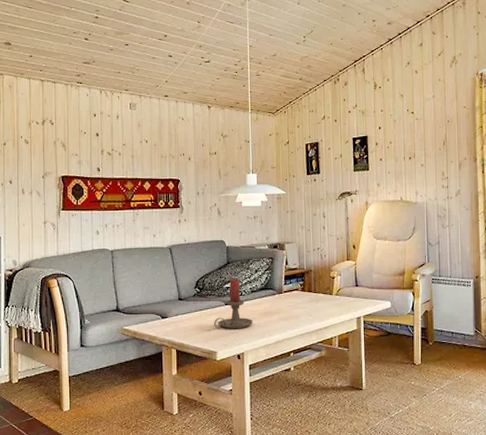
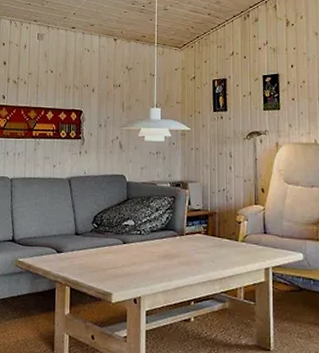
candle holder: present [213,278,253,329] -> none [110,215,152,271]

